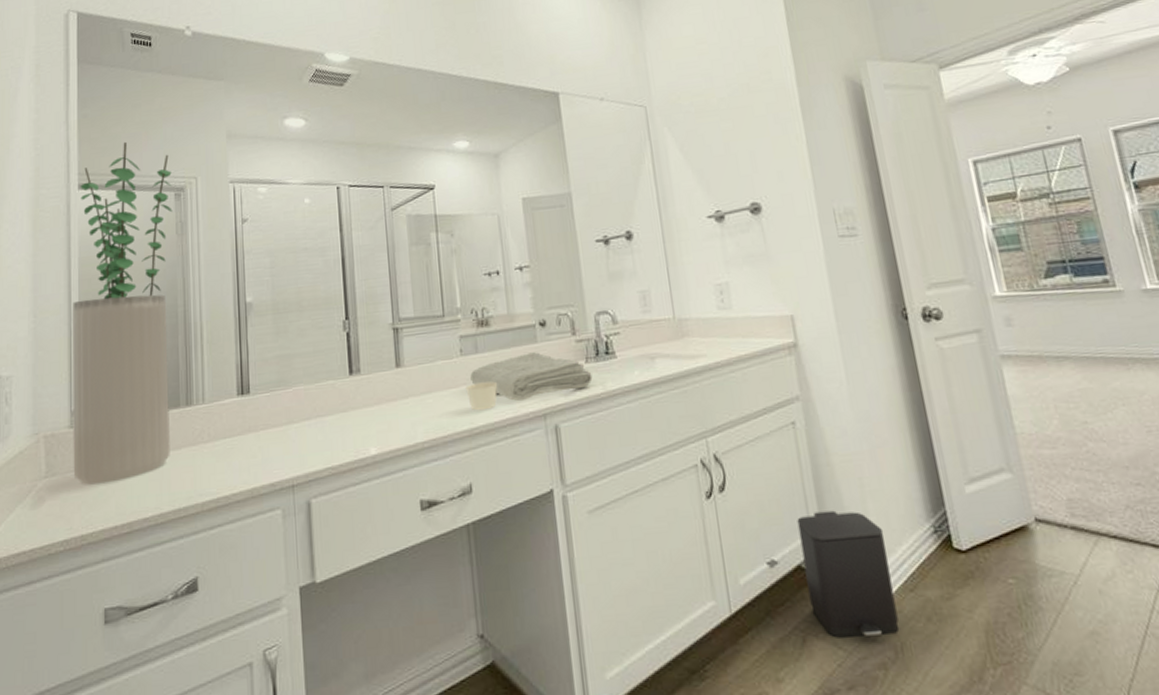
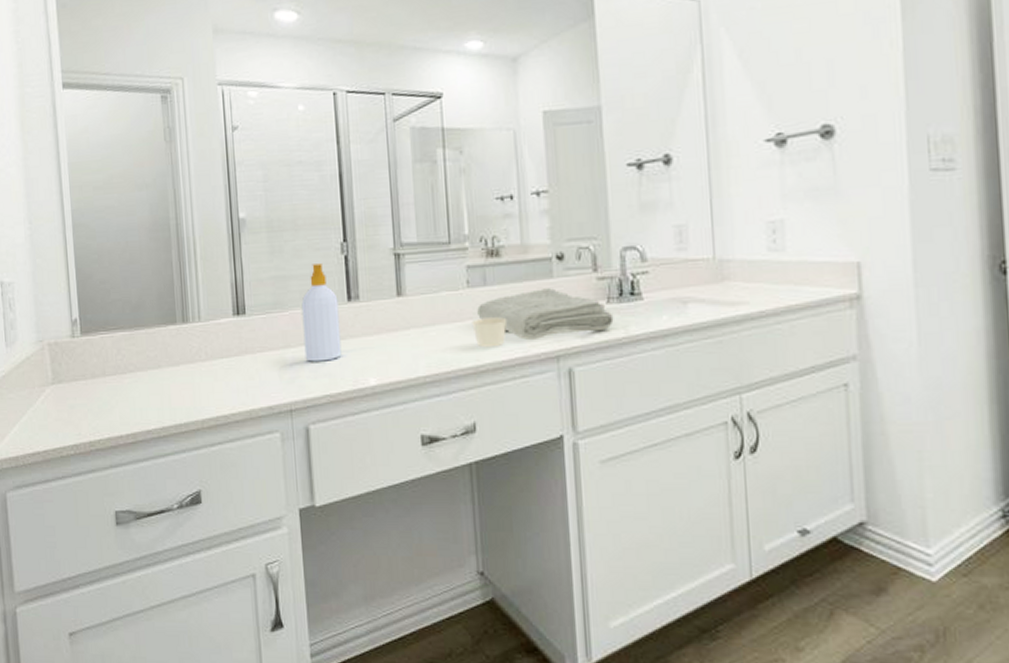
vase: present [72,141,173,486] -> none [65,35,169,394]
soap bottle: none [305,341,344,436] -> present [301,263,342,362]
pedal bin: present [797,510,900,638] -> none [838,483,945,618]

